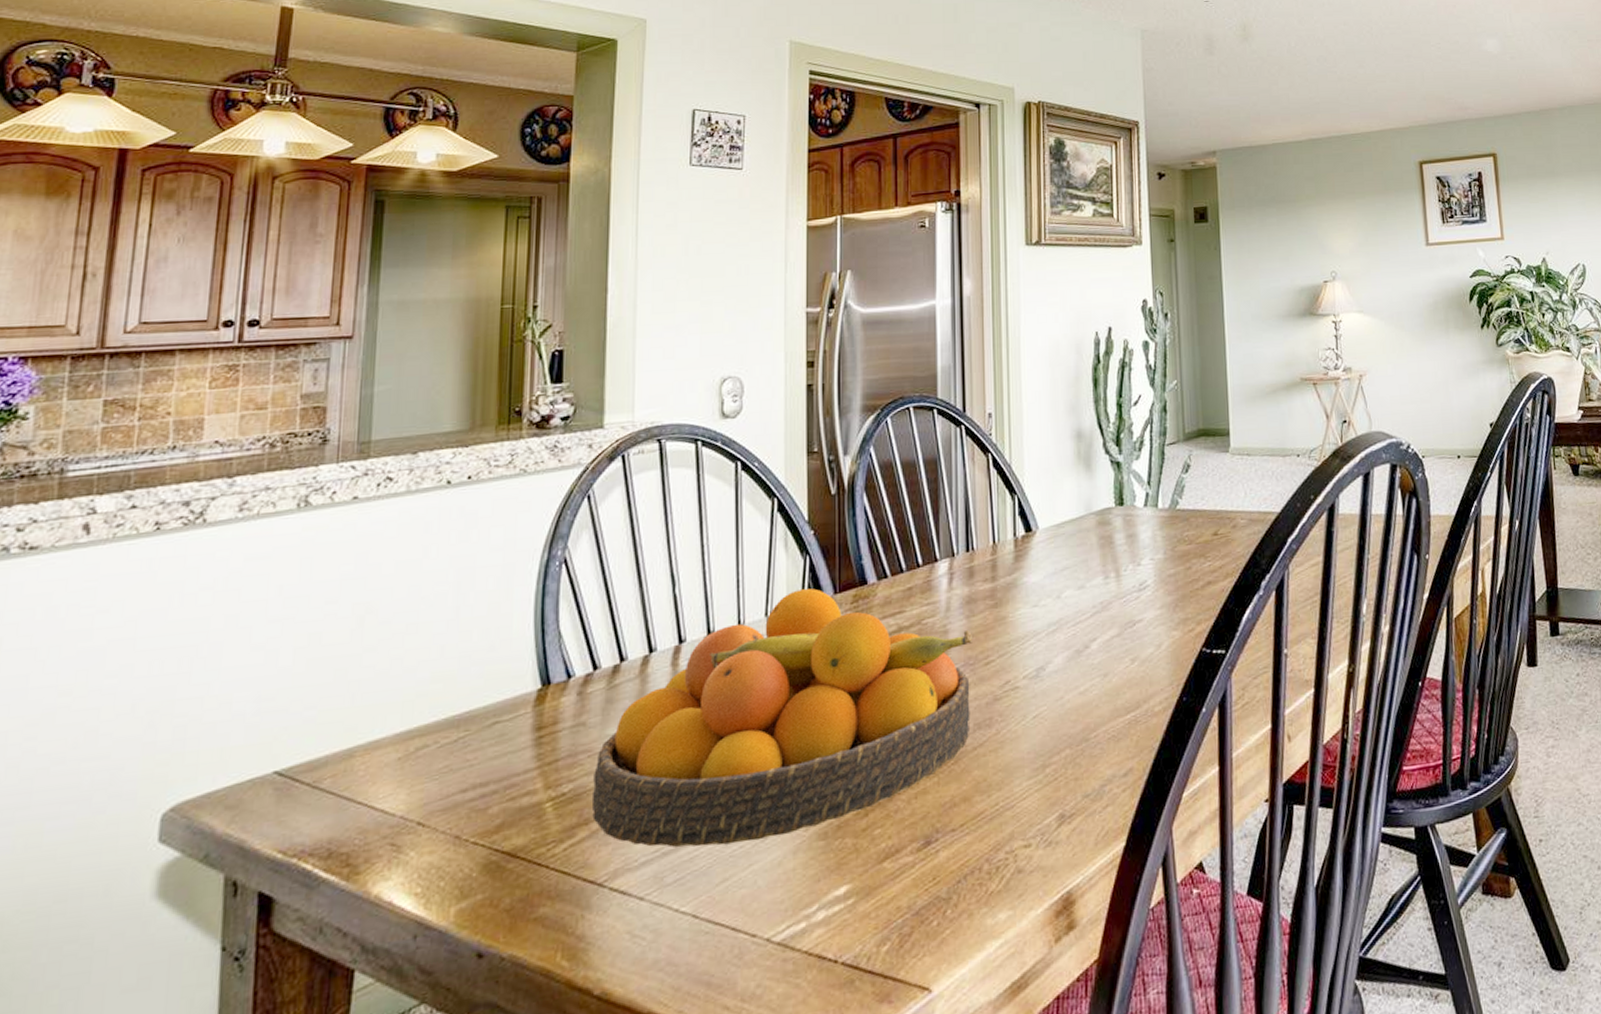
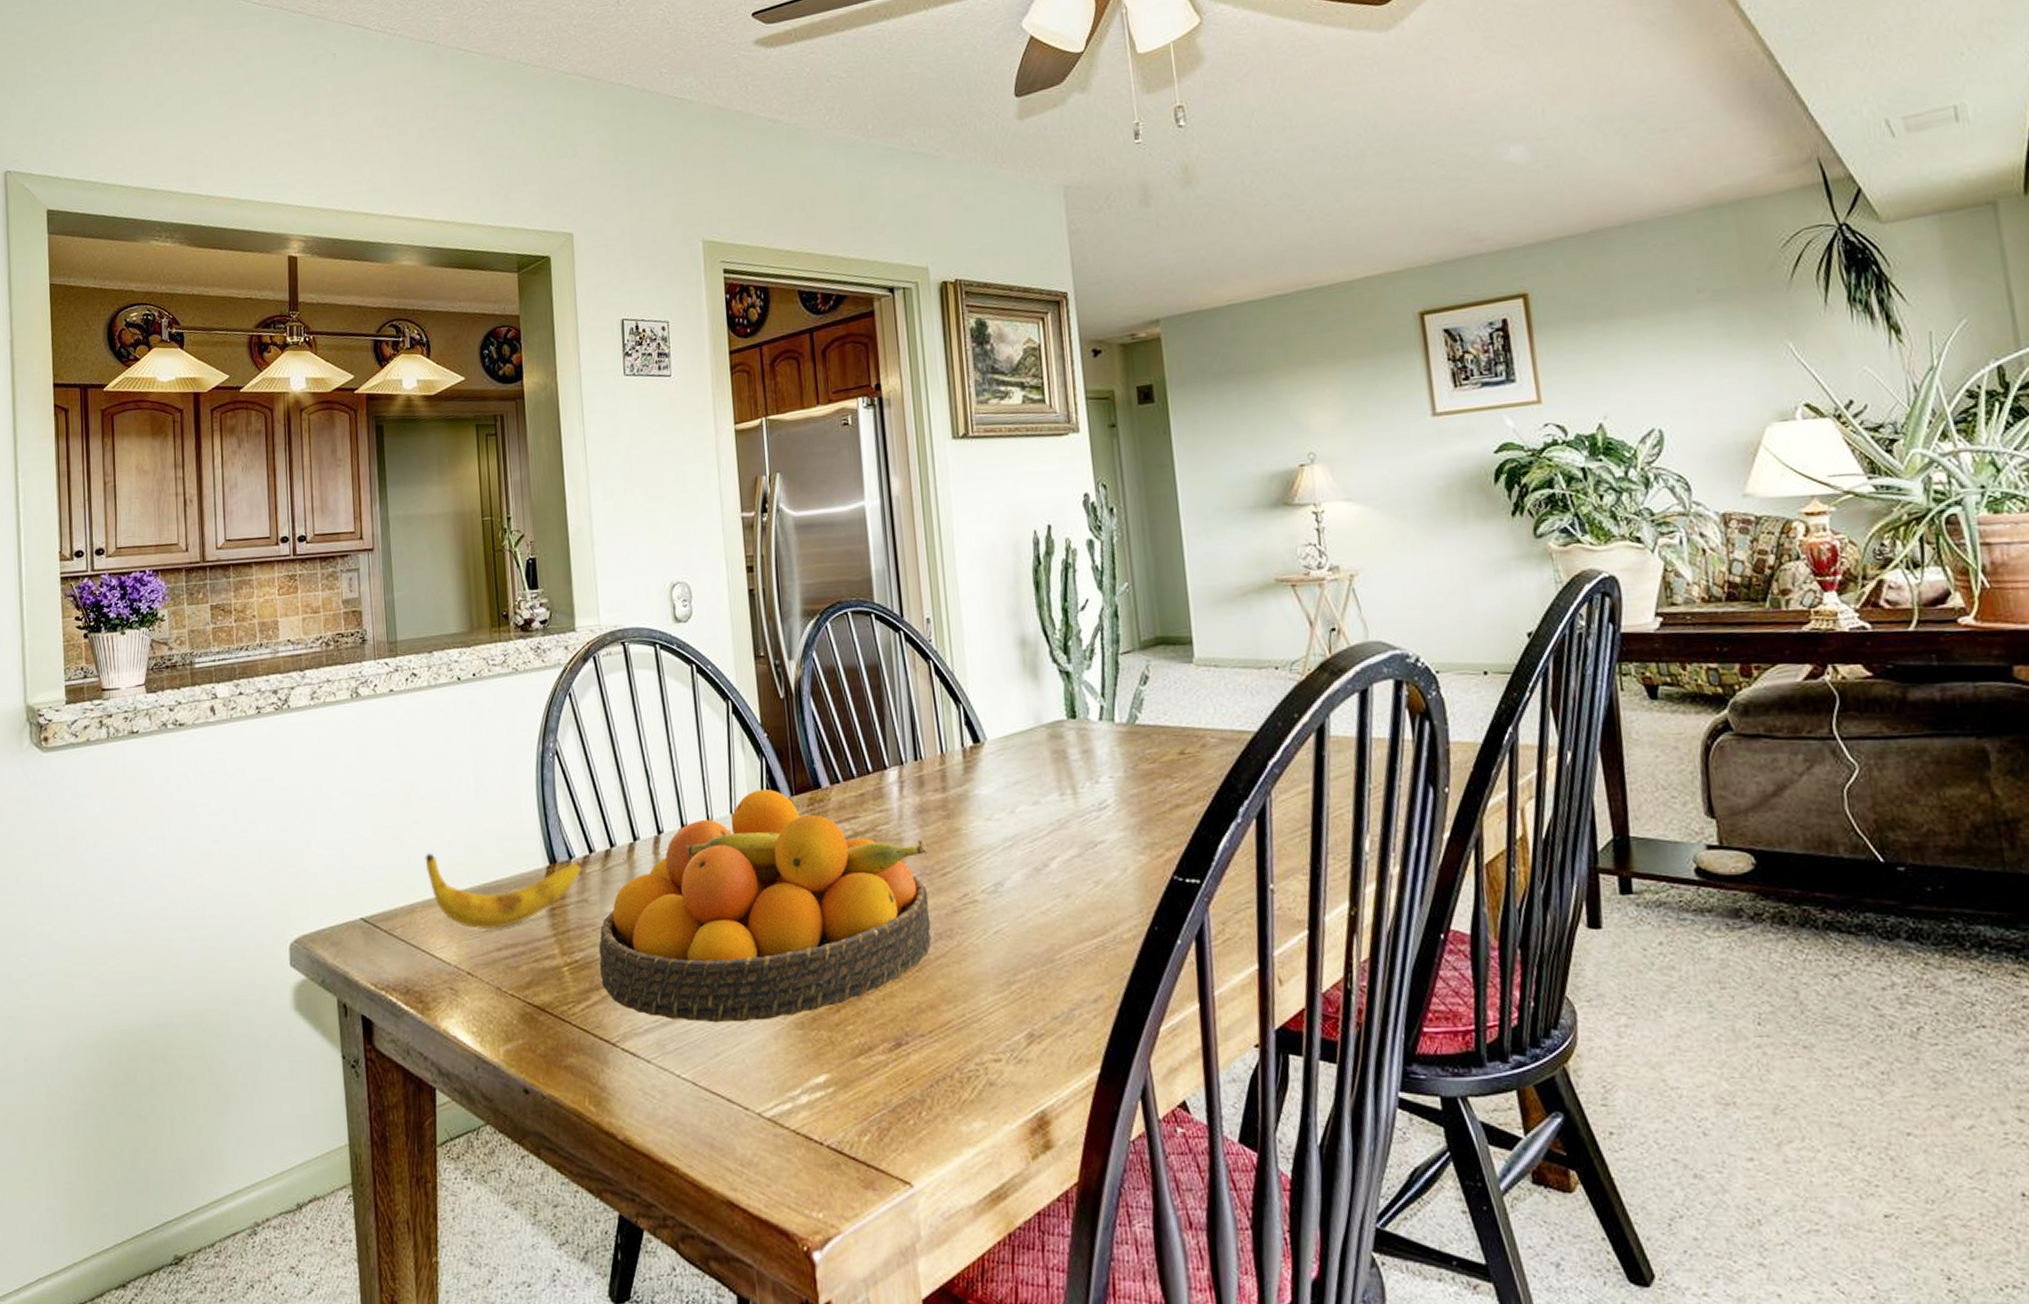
banana: none [375,681,583,771] -> present [425,853,583,930]

